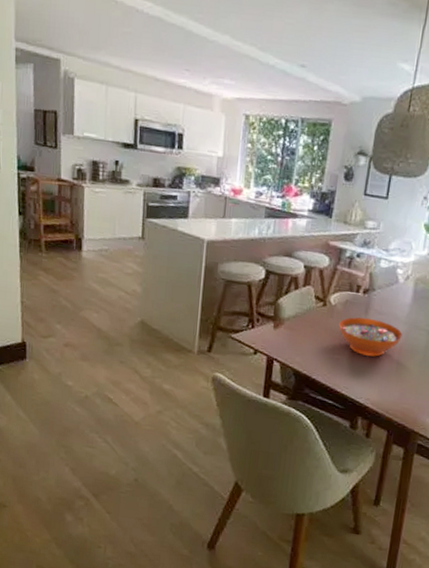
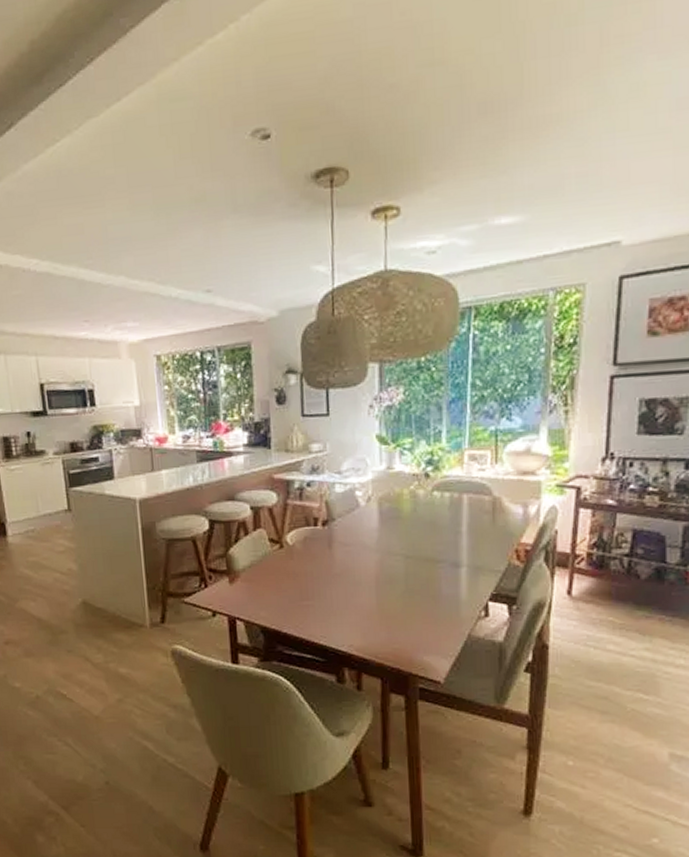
decorative bowl: present [338,317,403,357] -> none [301,552,376,596]

